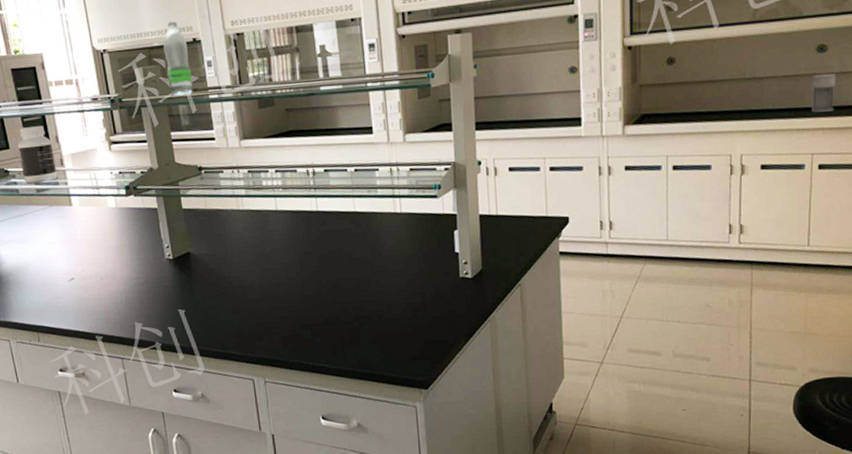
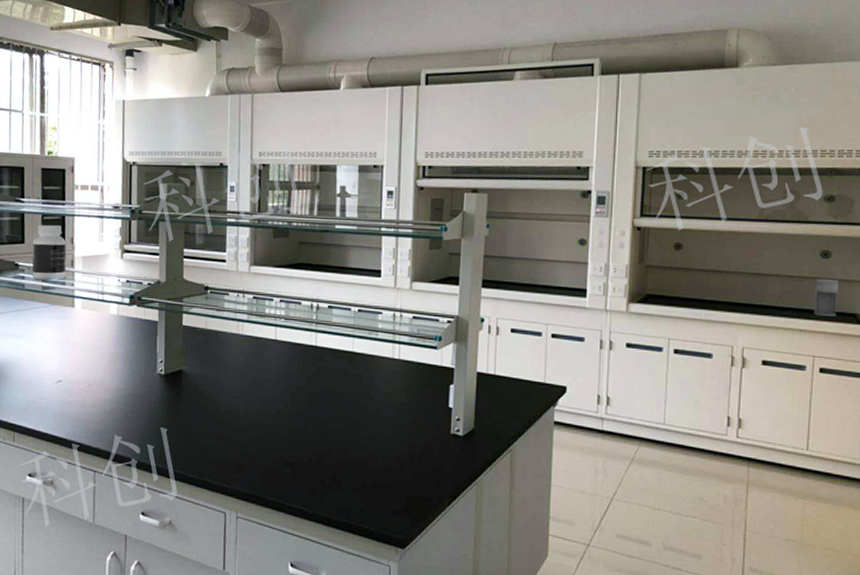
bottle: present [163,21,193,96] -> none [189,145,214,215]

